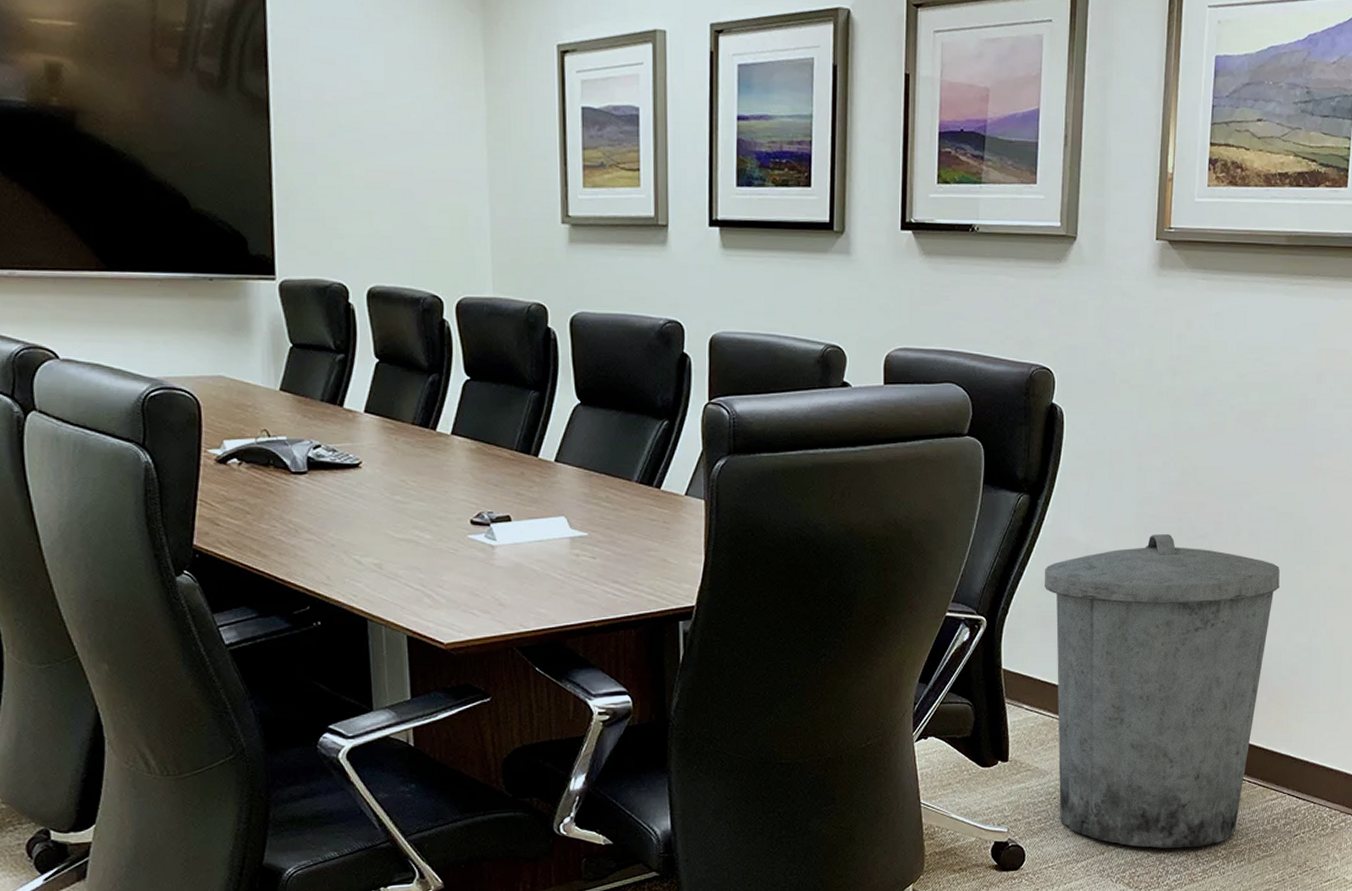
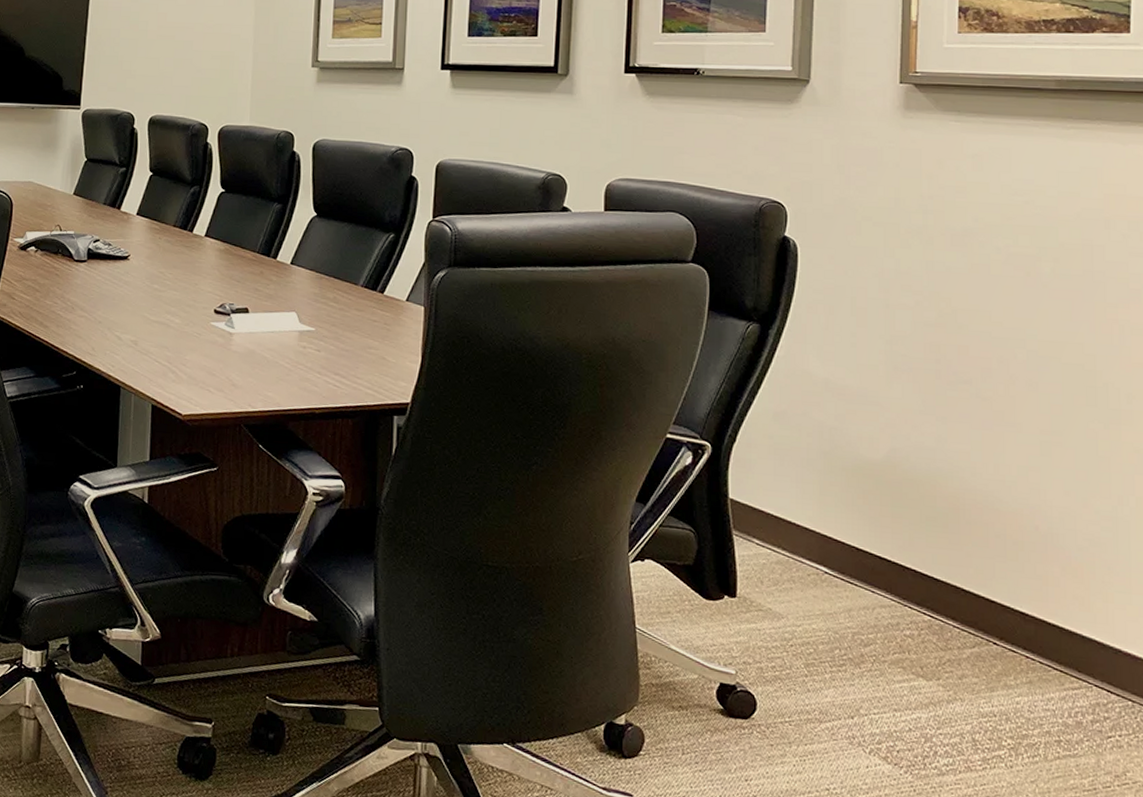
trash can: present [1045,534,1280,849] -> none [778,375,1069,730]

